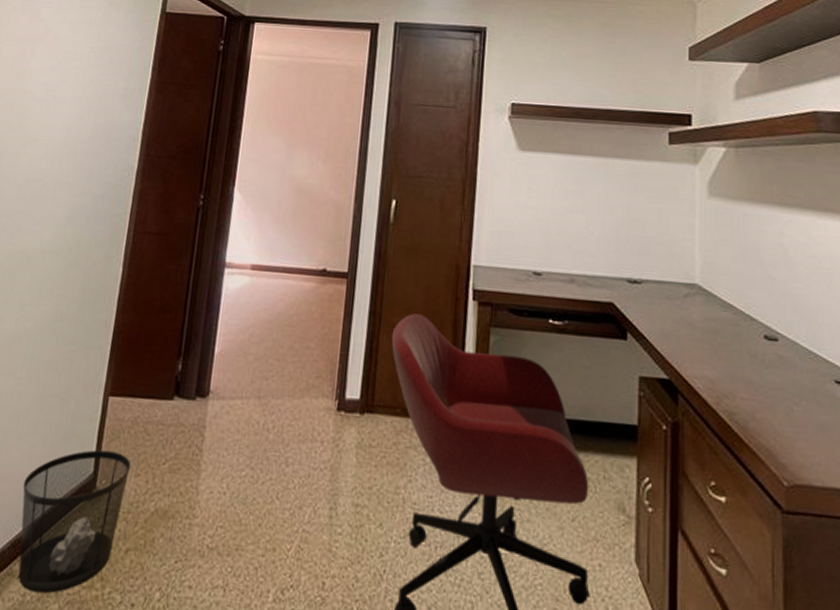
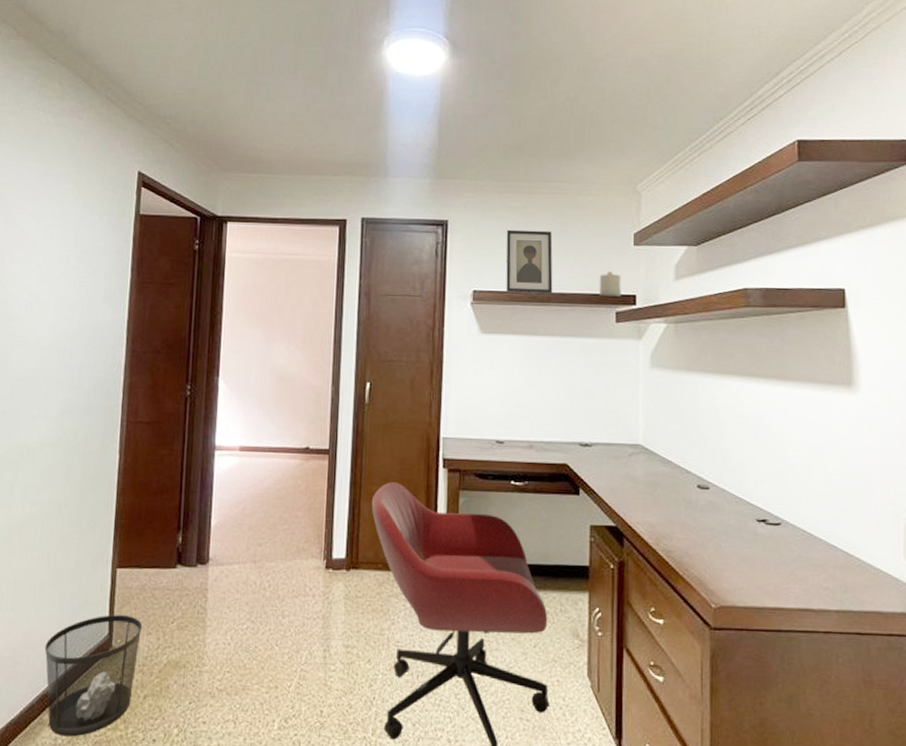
picture frame: none [547,39,599,110] -> present [505,229,553,294]
candle: none [650,88,675,117] -> present [599,271,621,298]

